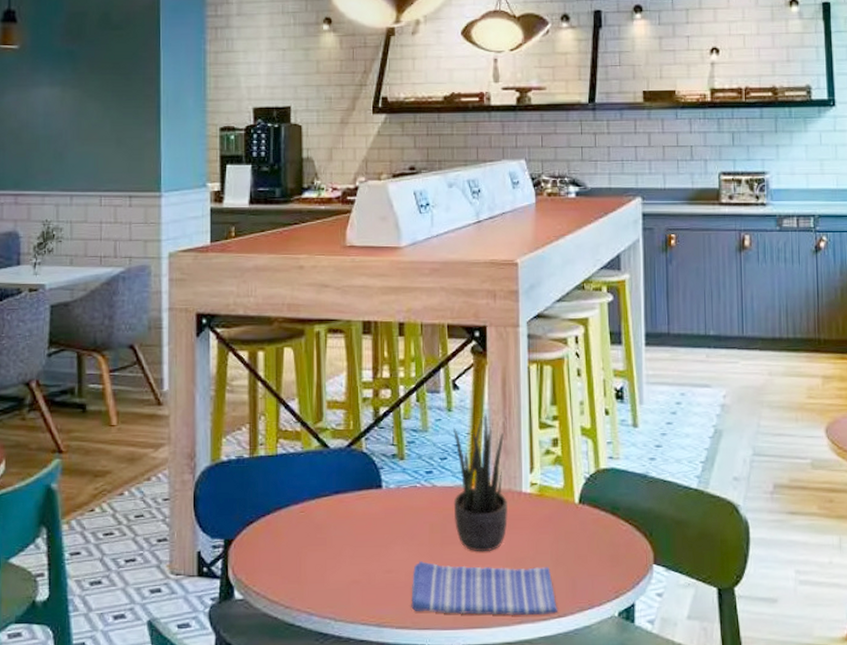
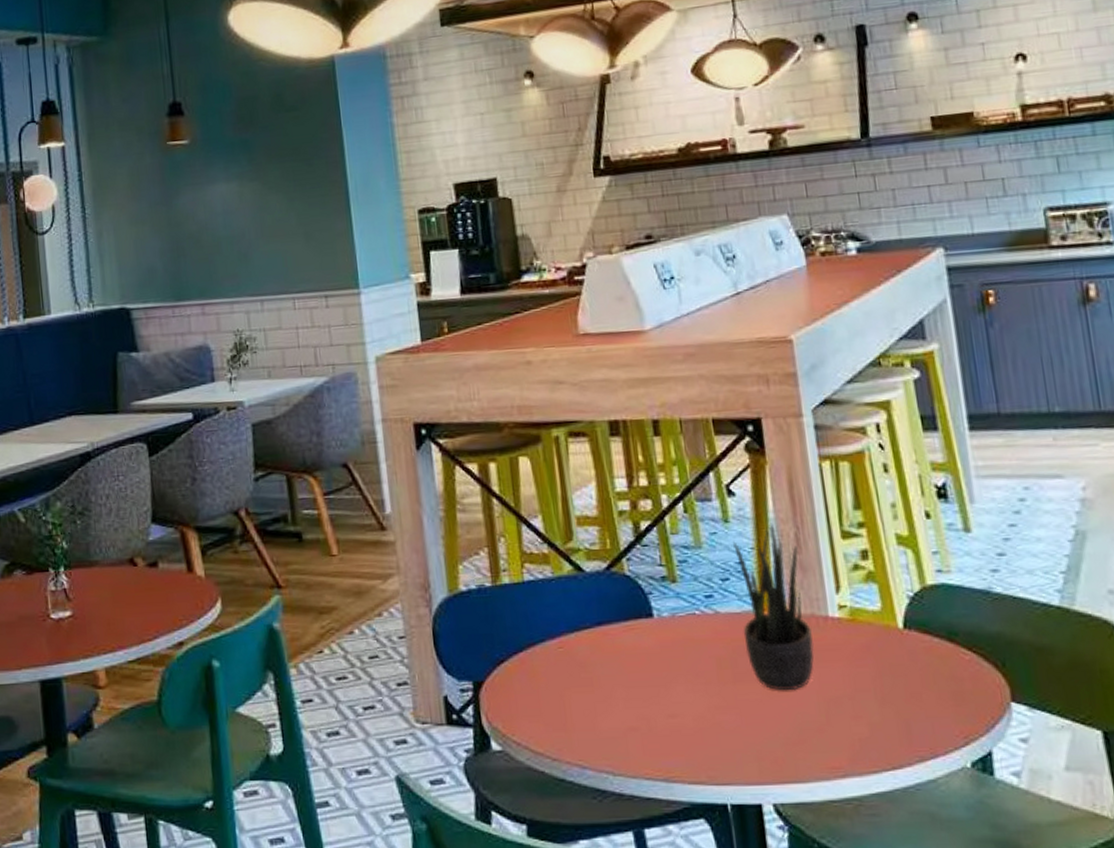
dish towel: present [411,561,558,616] -> none [701,703,892,768]

